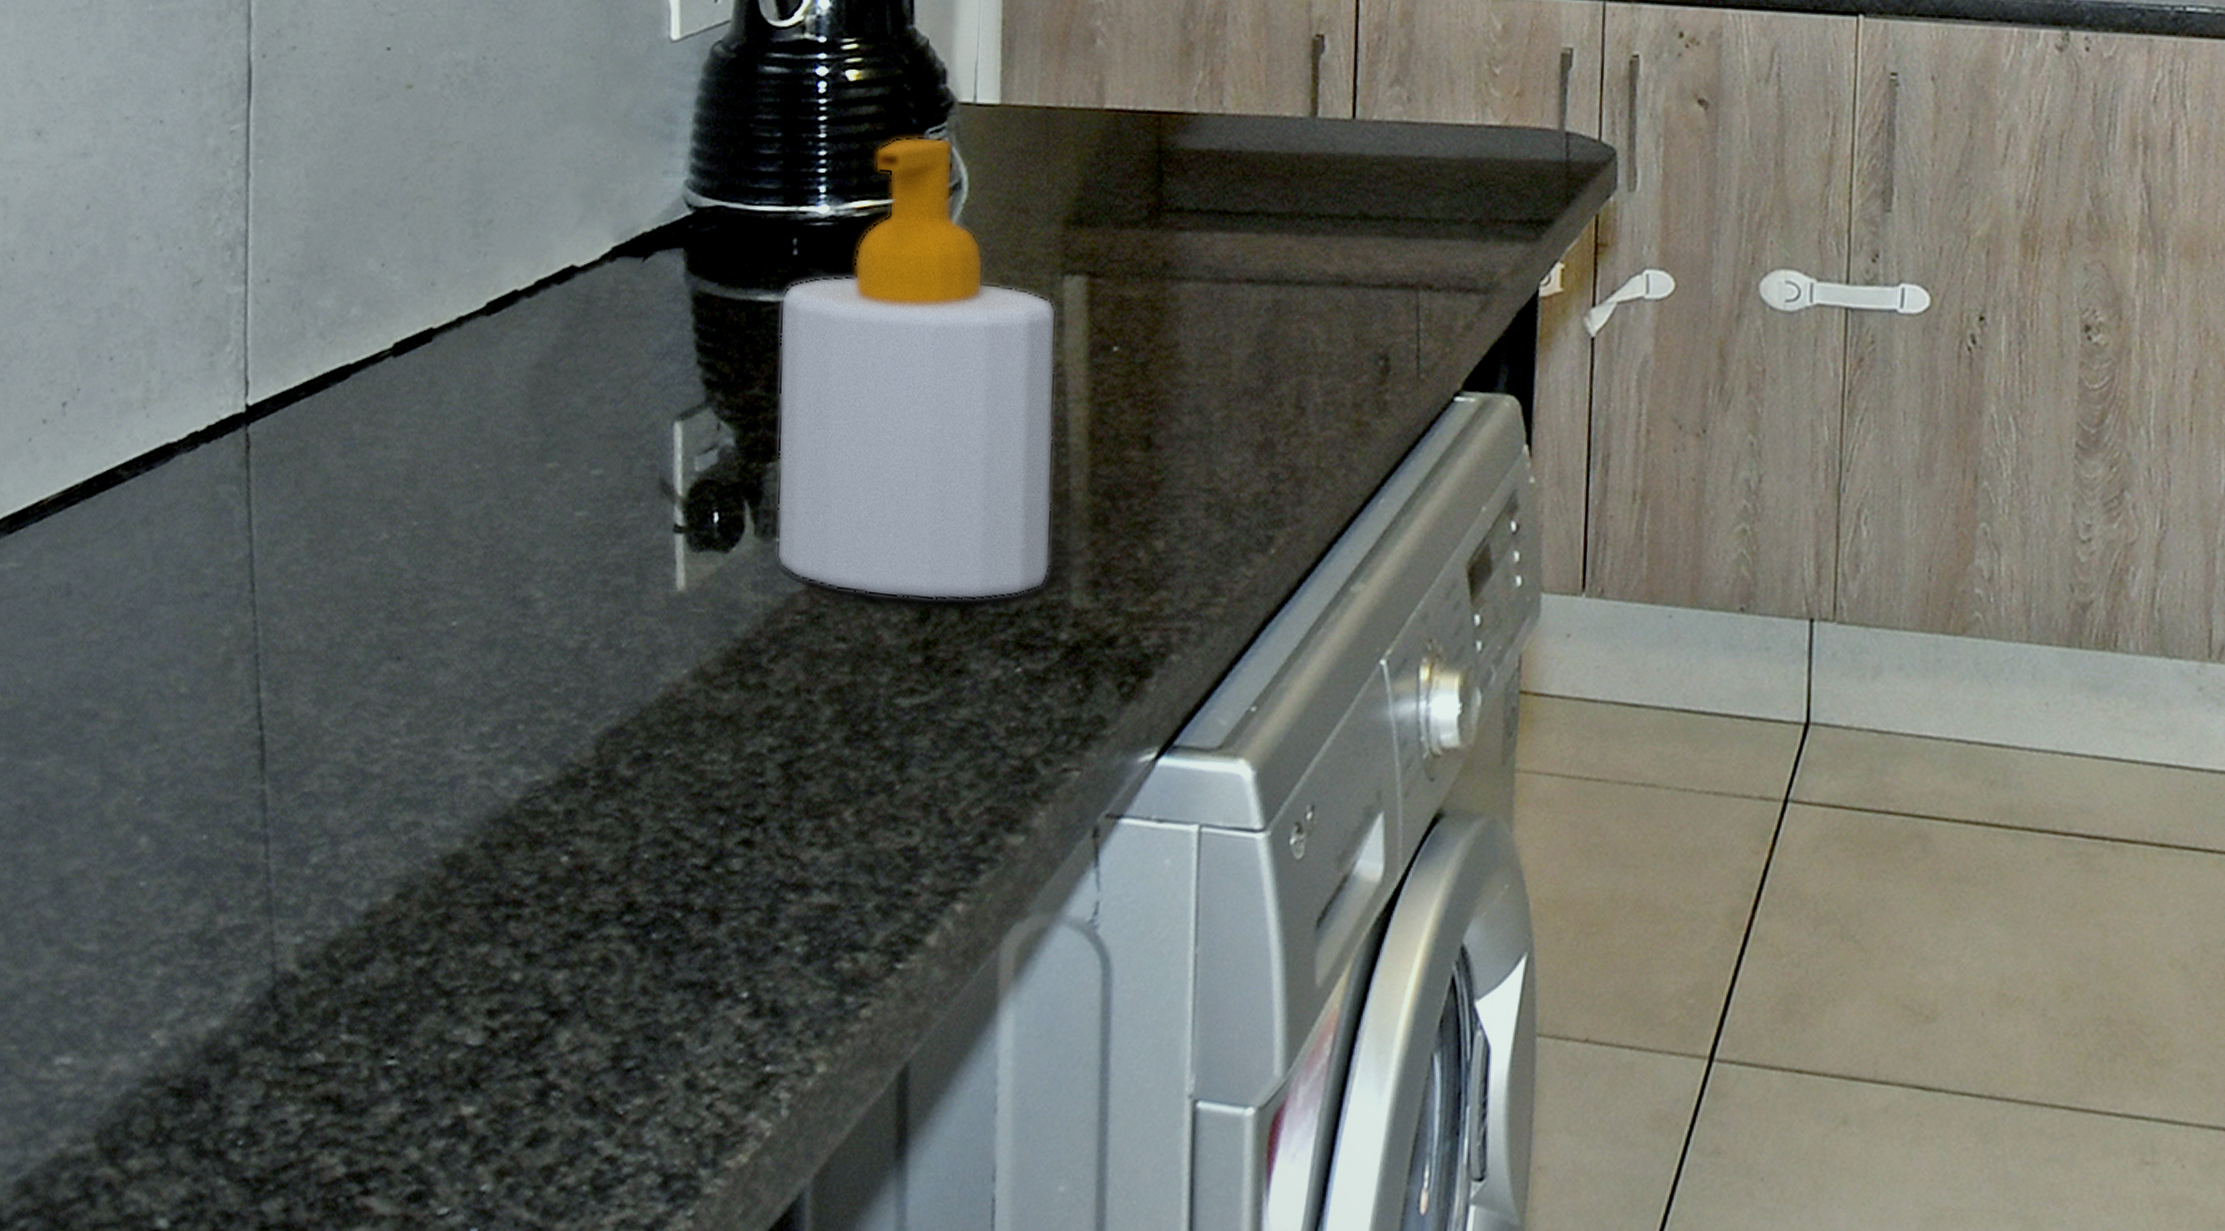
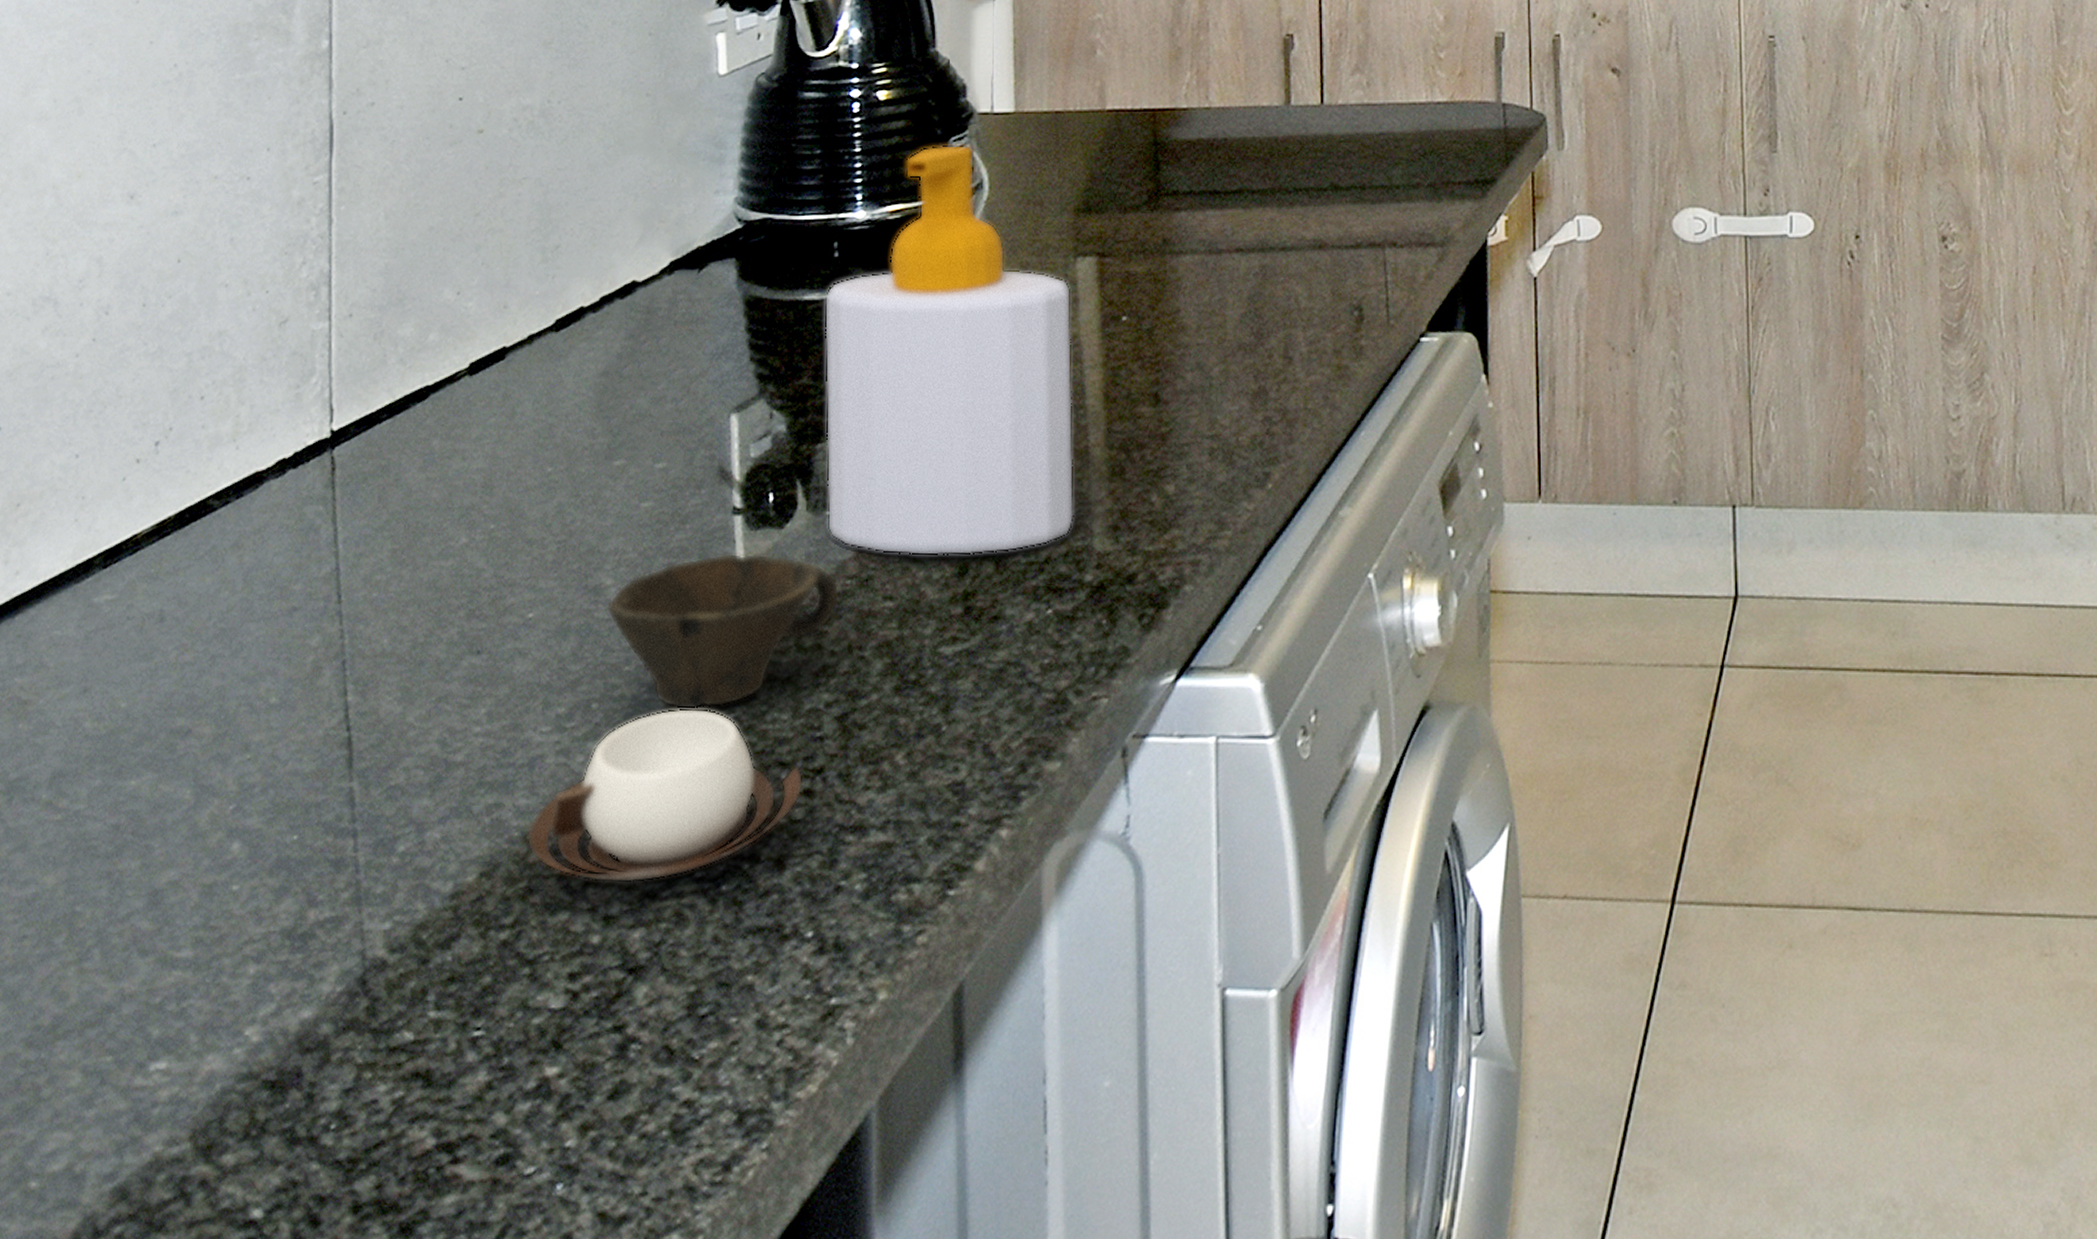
cup: none [446,738,743,921] -> present [527,708,803,883]
cup: none [535,574,789,742] -> present [606,553,840,710]

